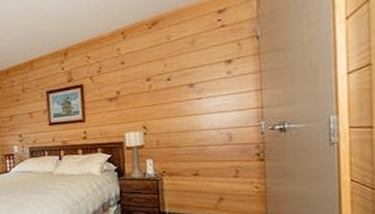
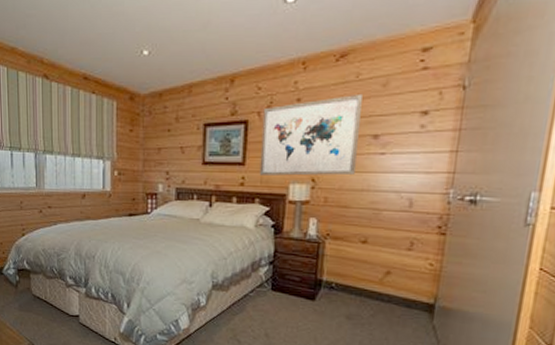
wall art: none [94,52,179,128] -> present [259,93,363,176]

